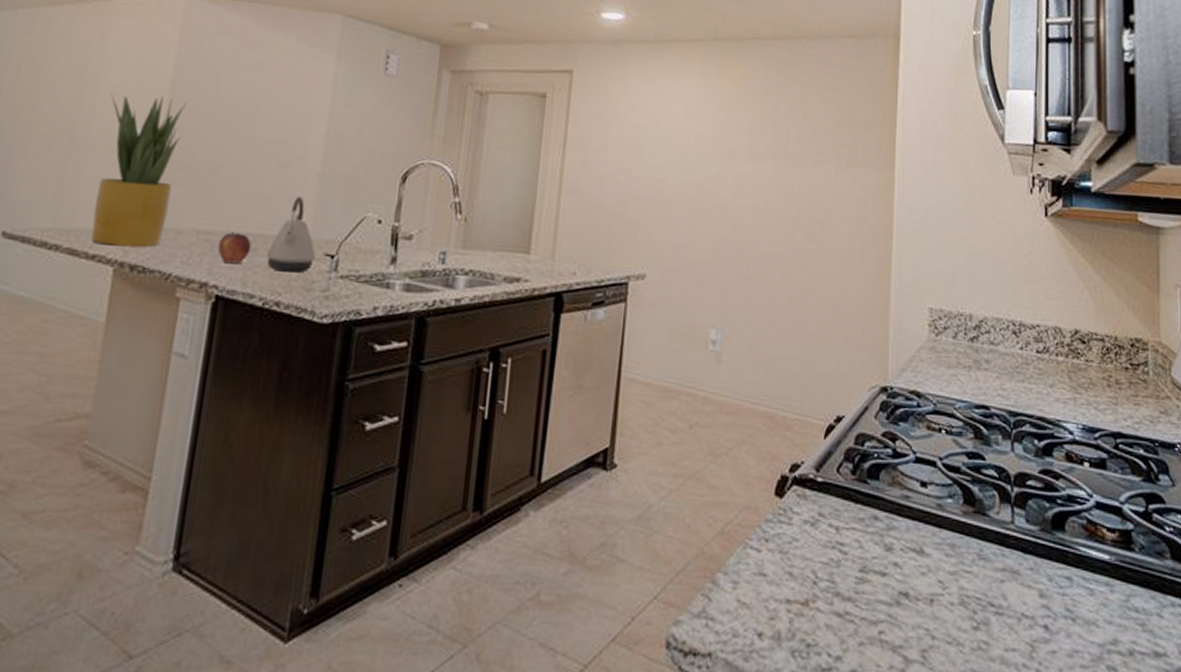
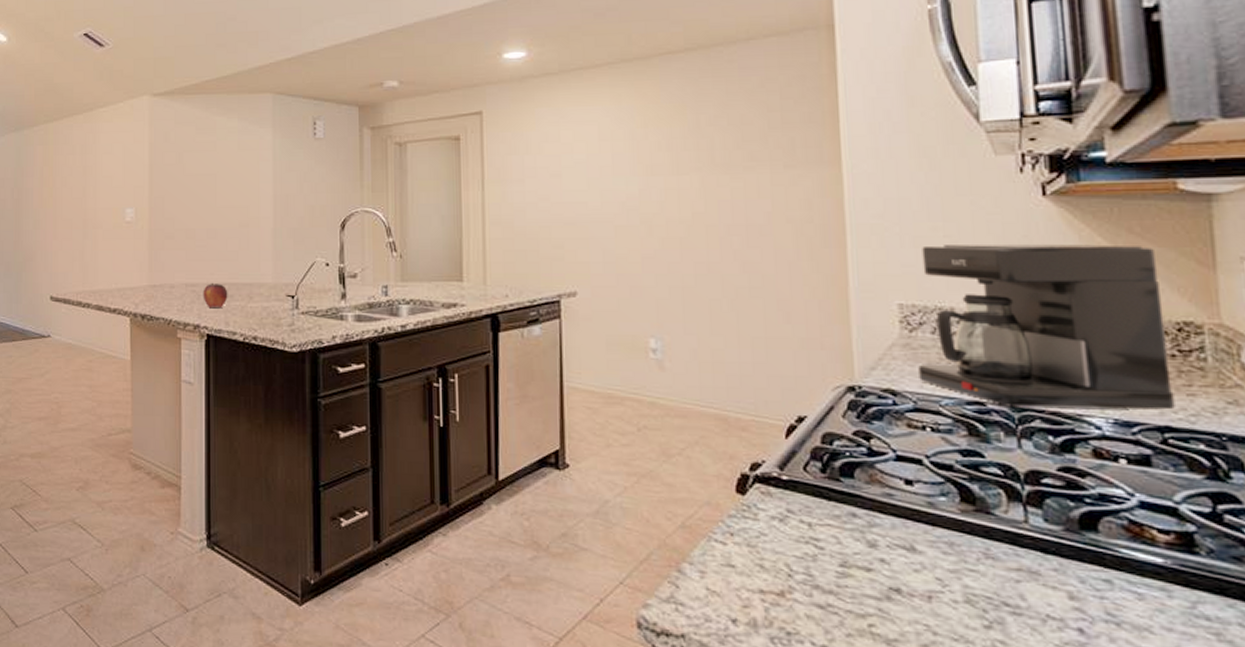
planter: present [91,92,187,247] -> none [107,180,163,301]
kettle: present [266,196,315,273] -> none [240,249,279,312]
coffee maker: none [940,253,1125,418] -> present [918,243,1175,410]

